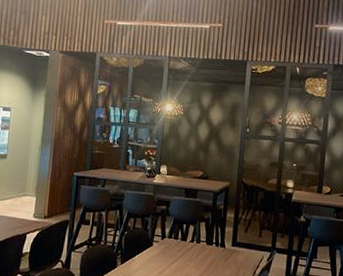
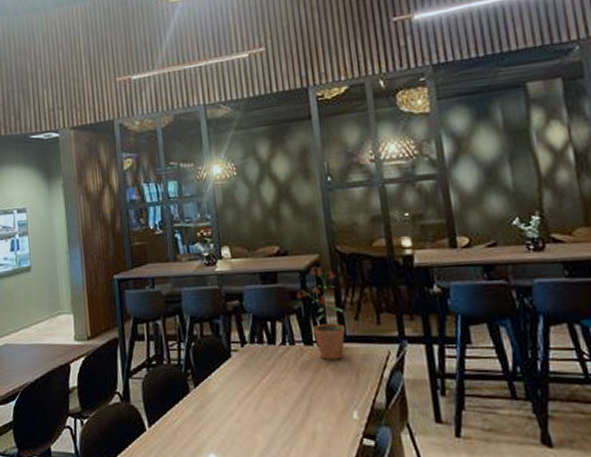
potted plant: none [208,191,239,257] -> present [297,266,345,360]

